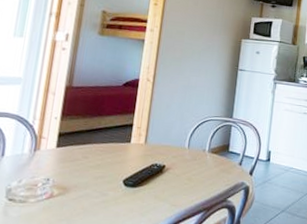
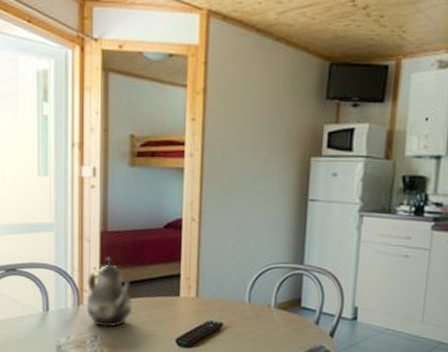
teapot: none [43,108,88,172] -> present [86,257,132,328]

